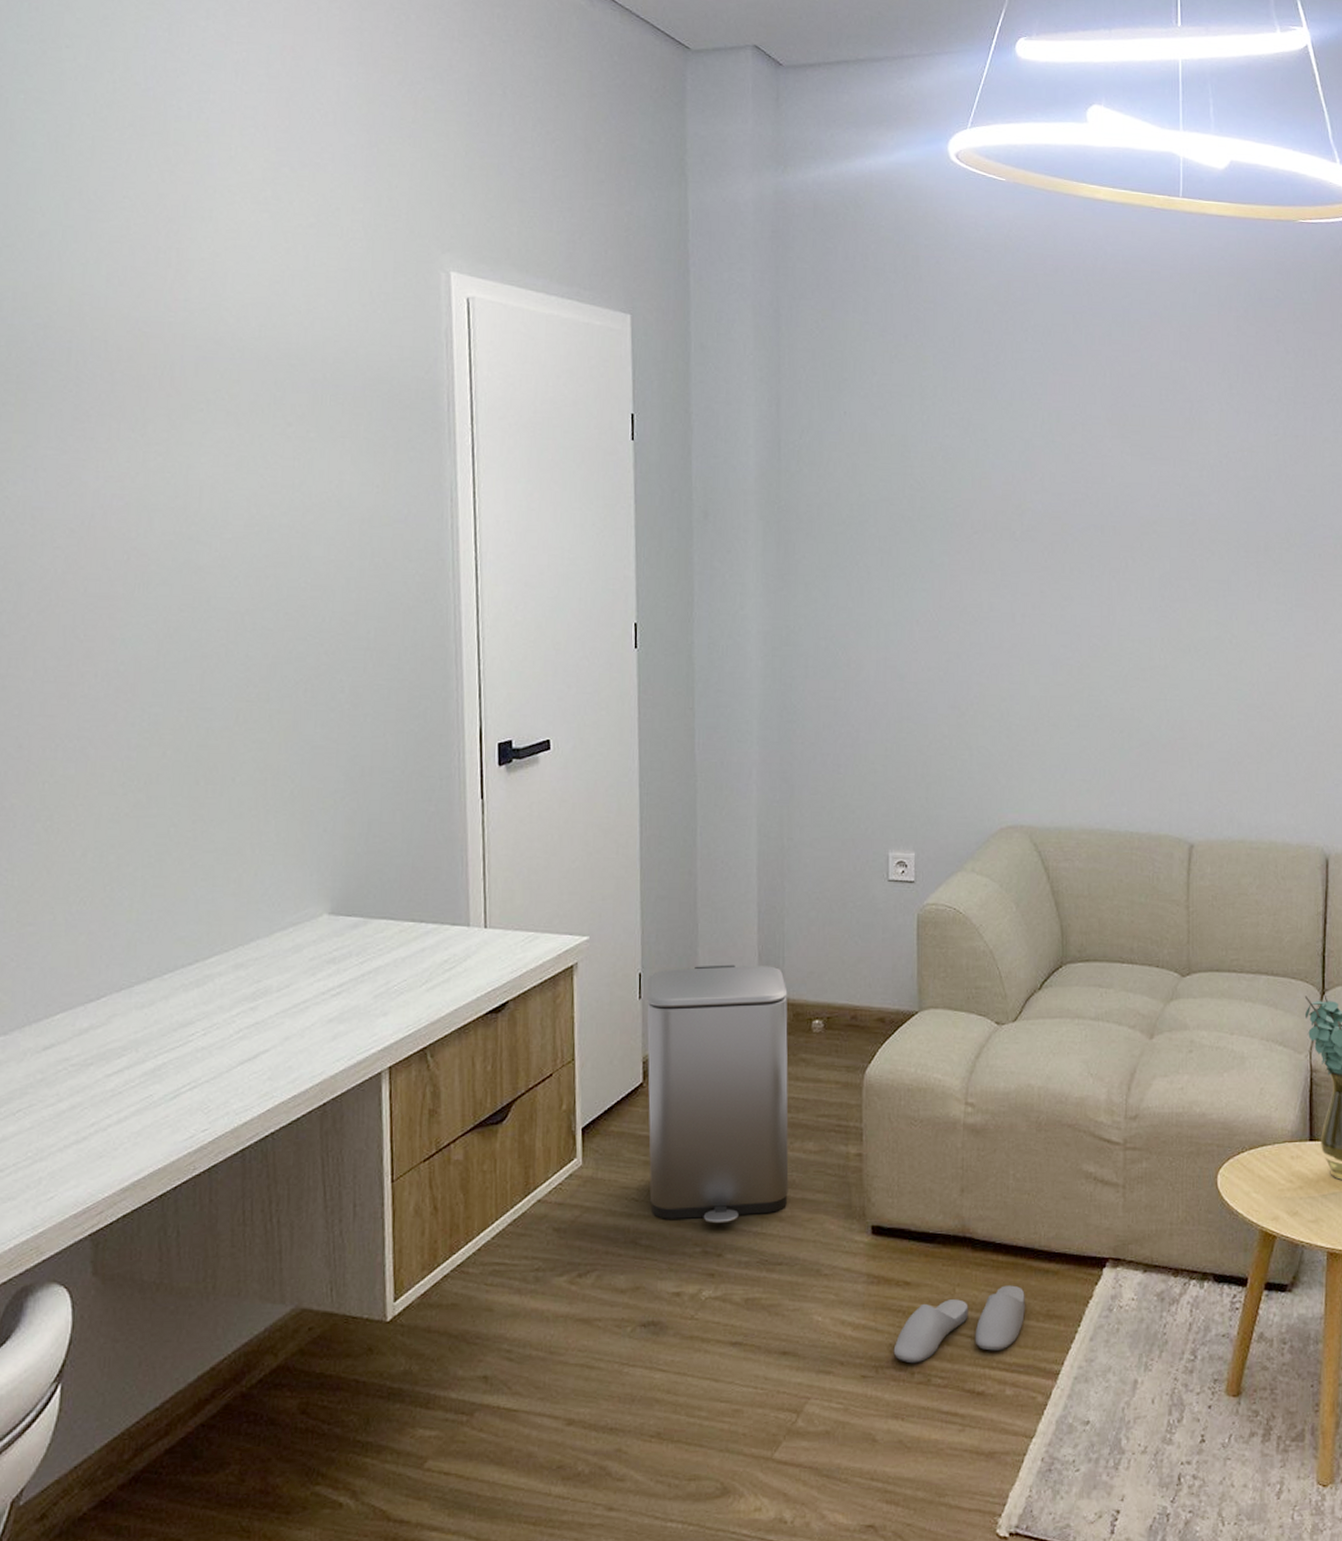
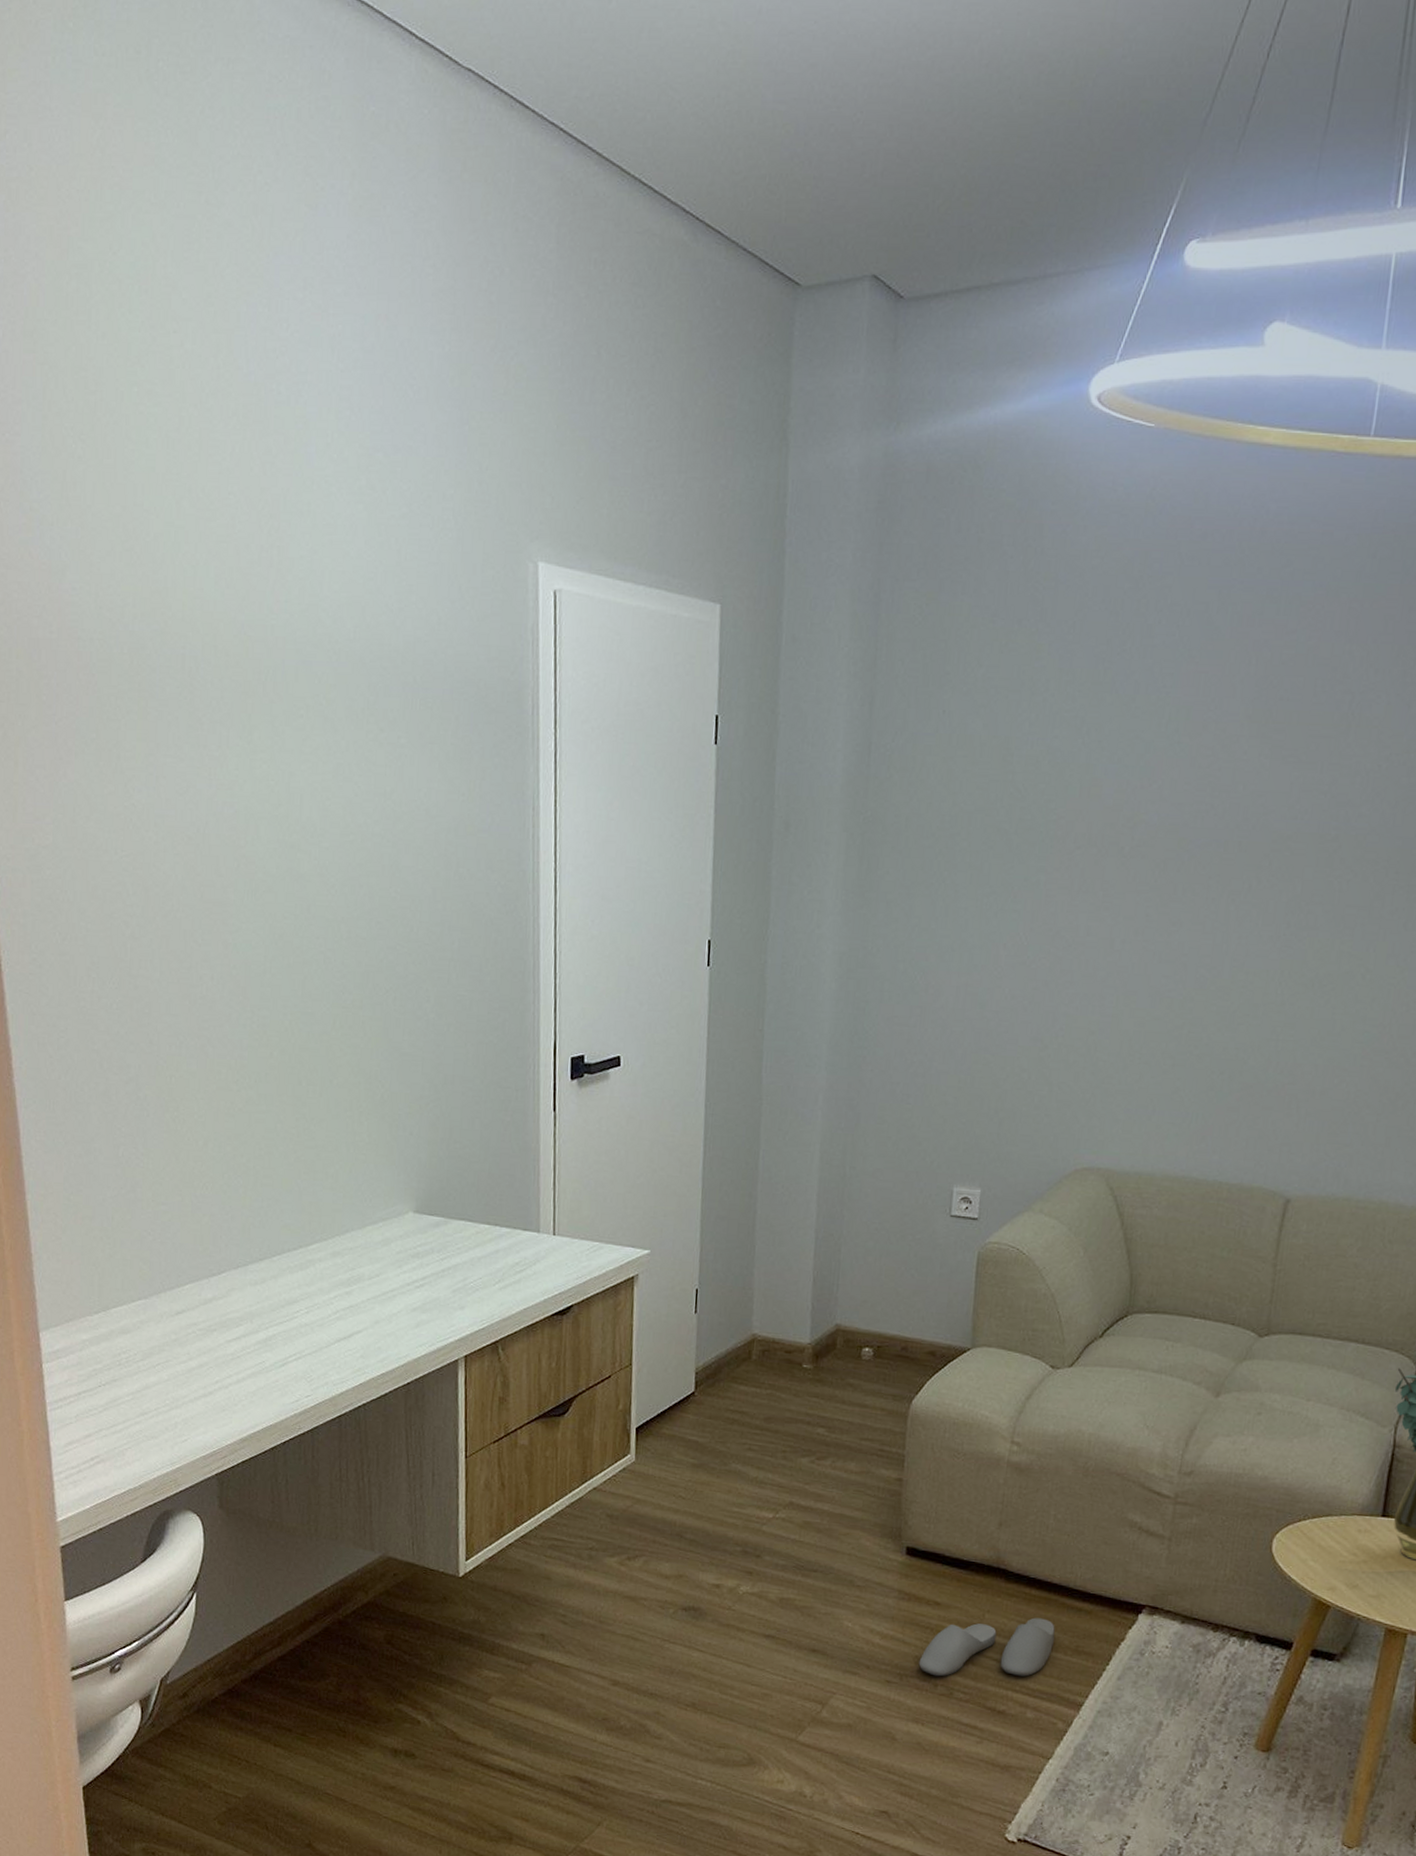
pedal bin: present [647,964,789,1224] -> none [696,1286,840,1529]

